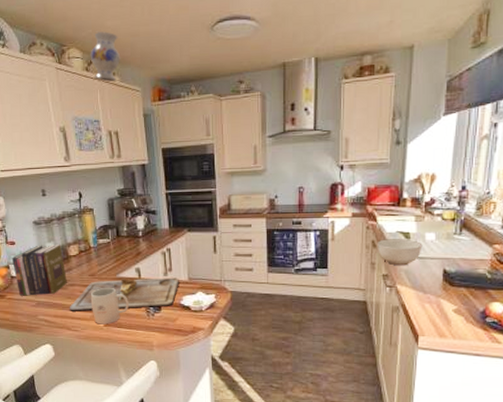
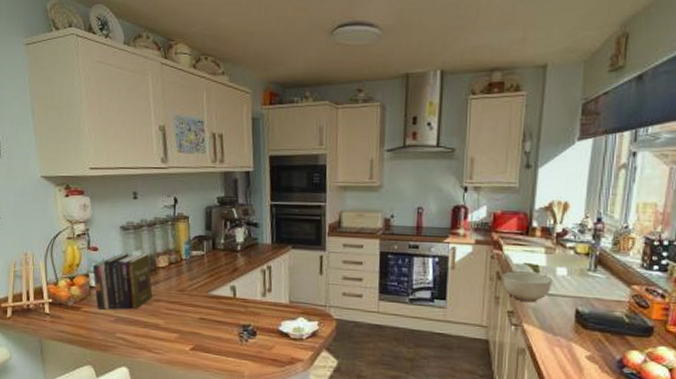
cutting board: present [69,277,179,311] -> none [152,297,279,332]
vase: present [90,32,121,82] -> none [199,29,232,81]
mug: present [90,287,129,325] -> none [176,305,220,348]

